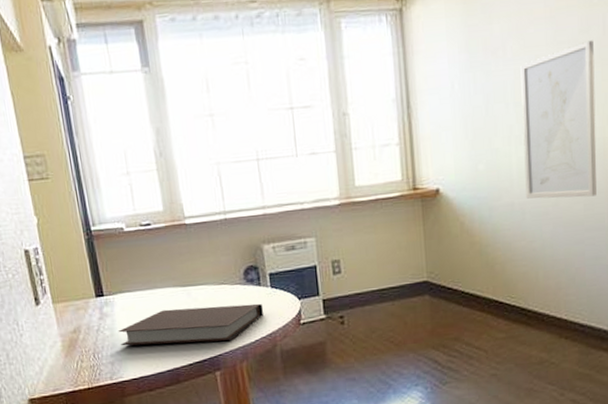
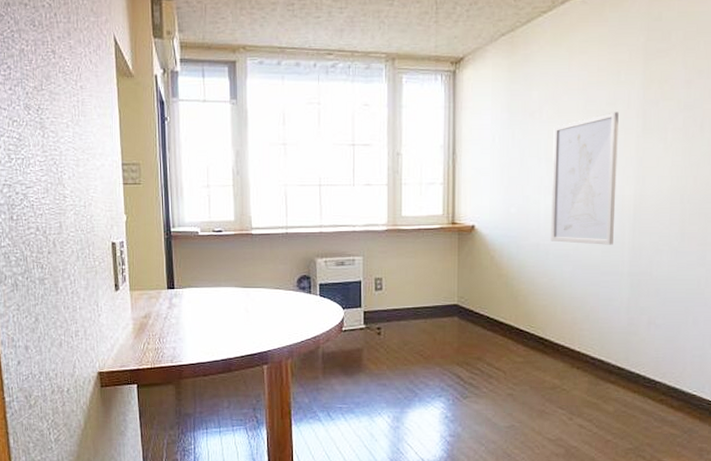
notebook: present [118,303,263,346] -> none [183,306,310,339]

